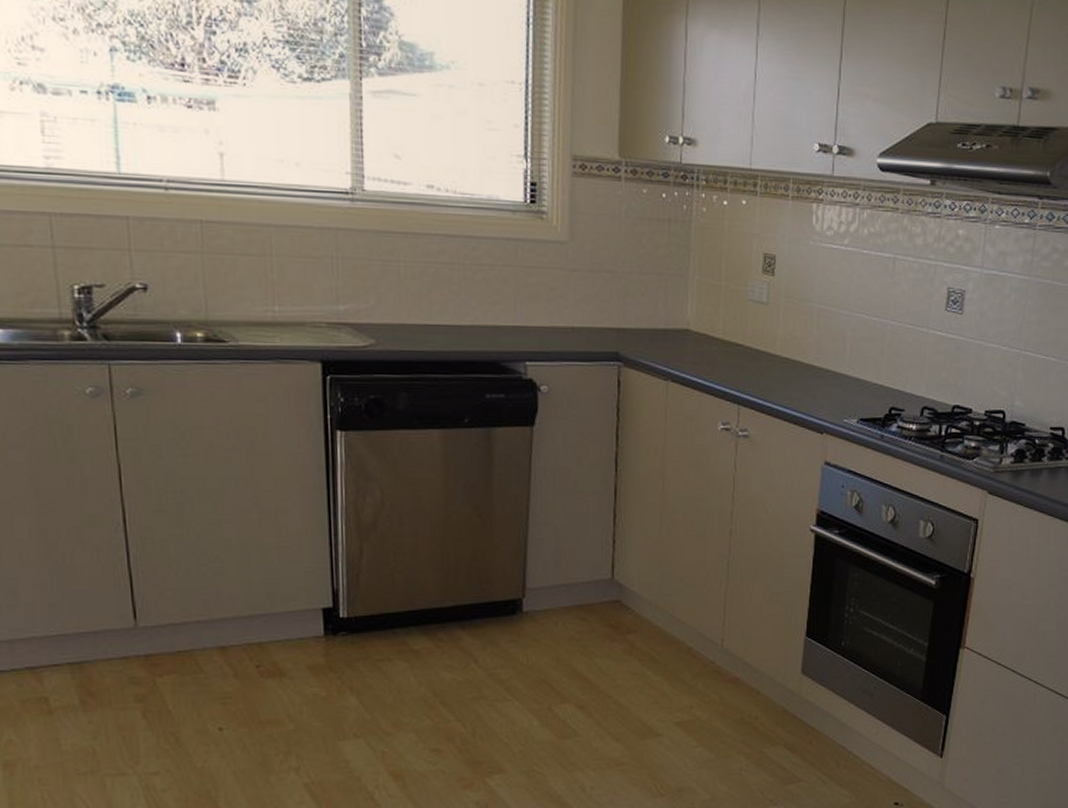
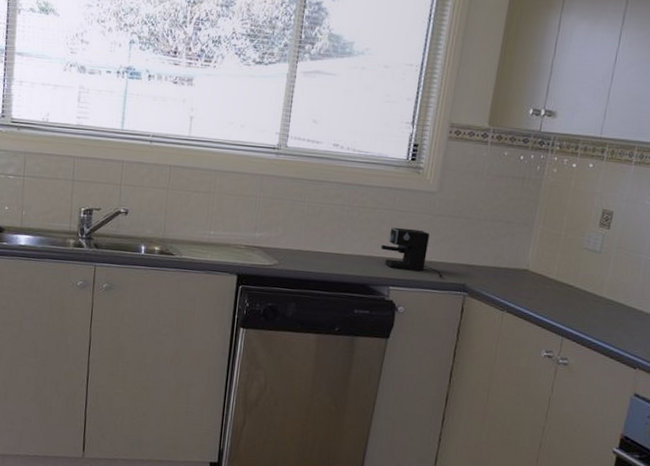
coffee maker: none [507,287,590,346] -> present [380,227,443,278]

